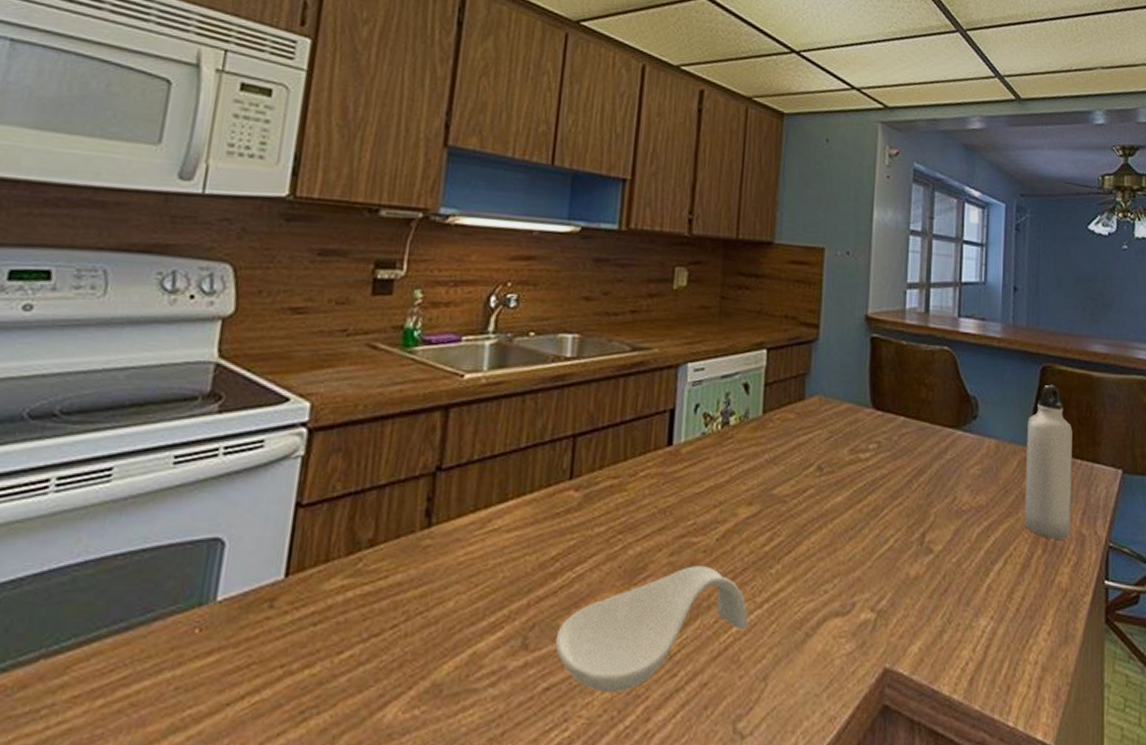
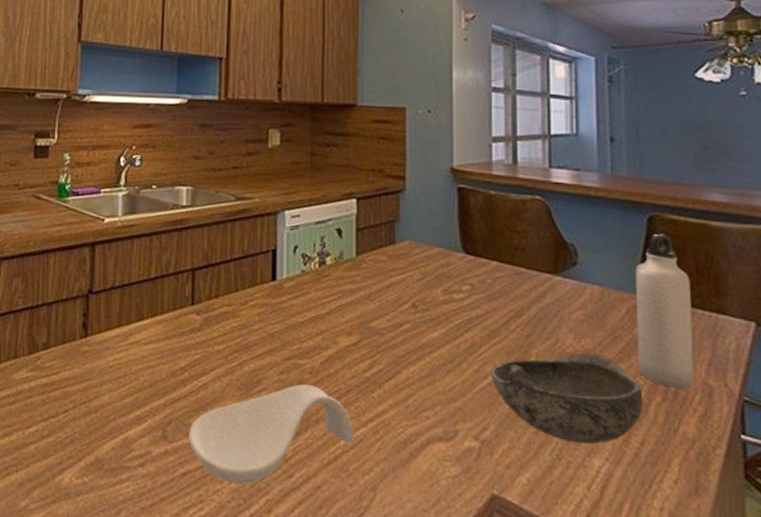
bowl: none [890,509,1027,605] -> present [490,352,644,445]

